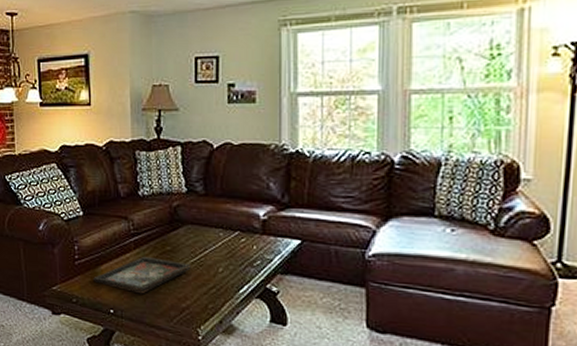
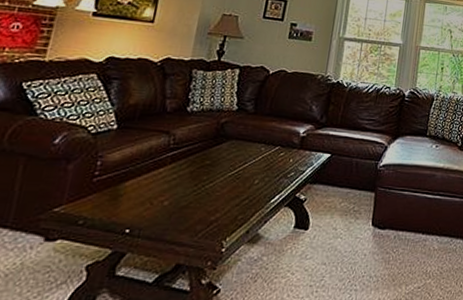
decorative tray: present [93,256,191,294] -> none [112,170,228,210]

